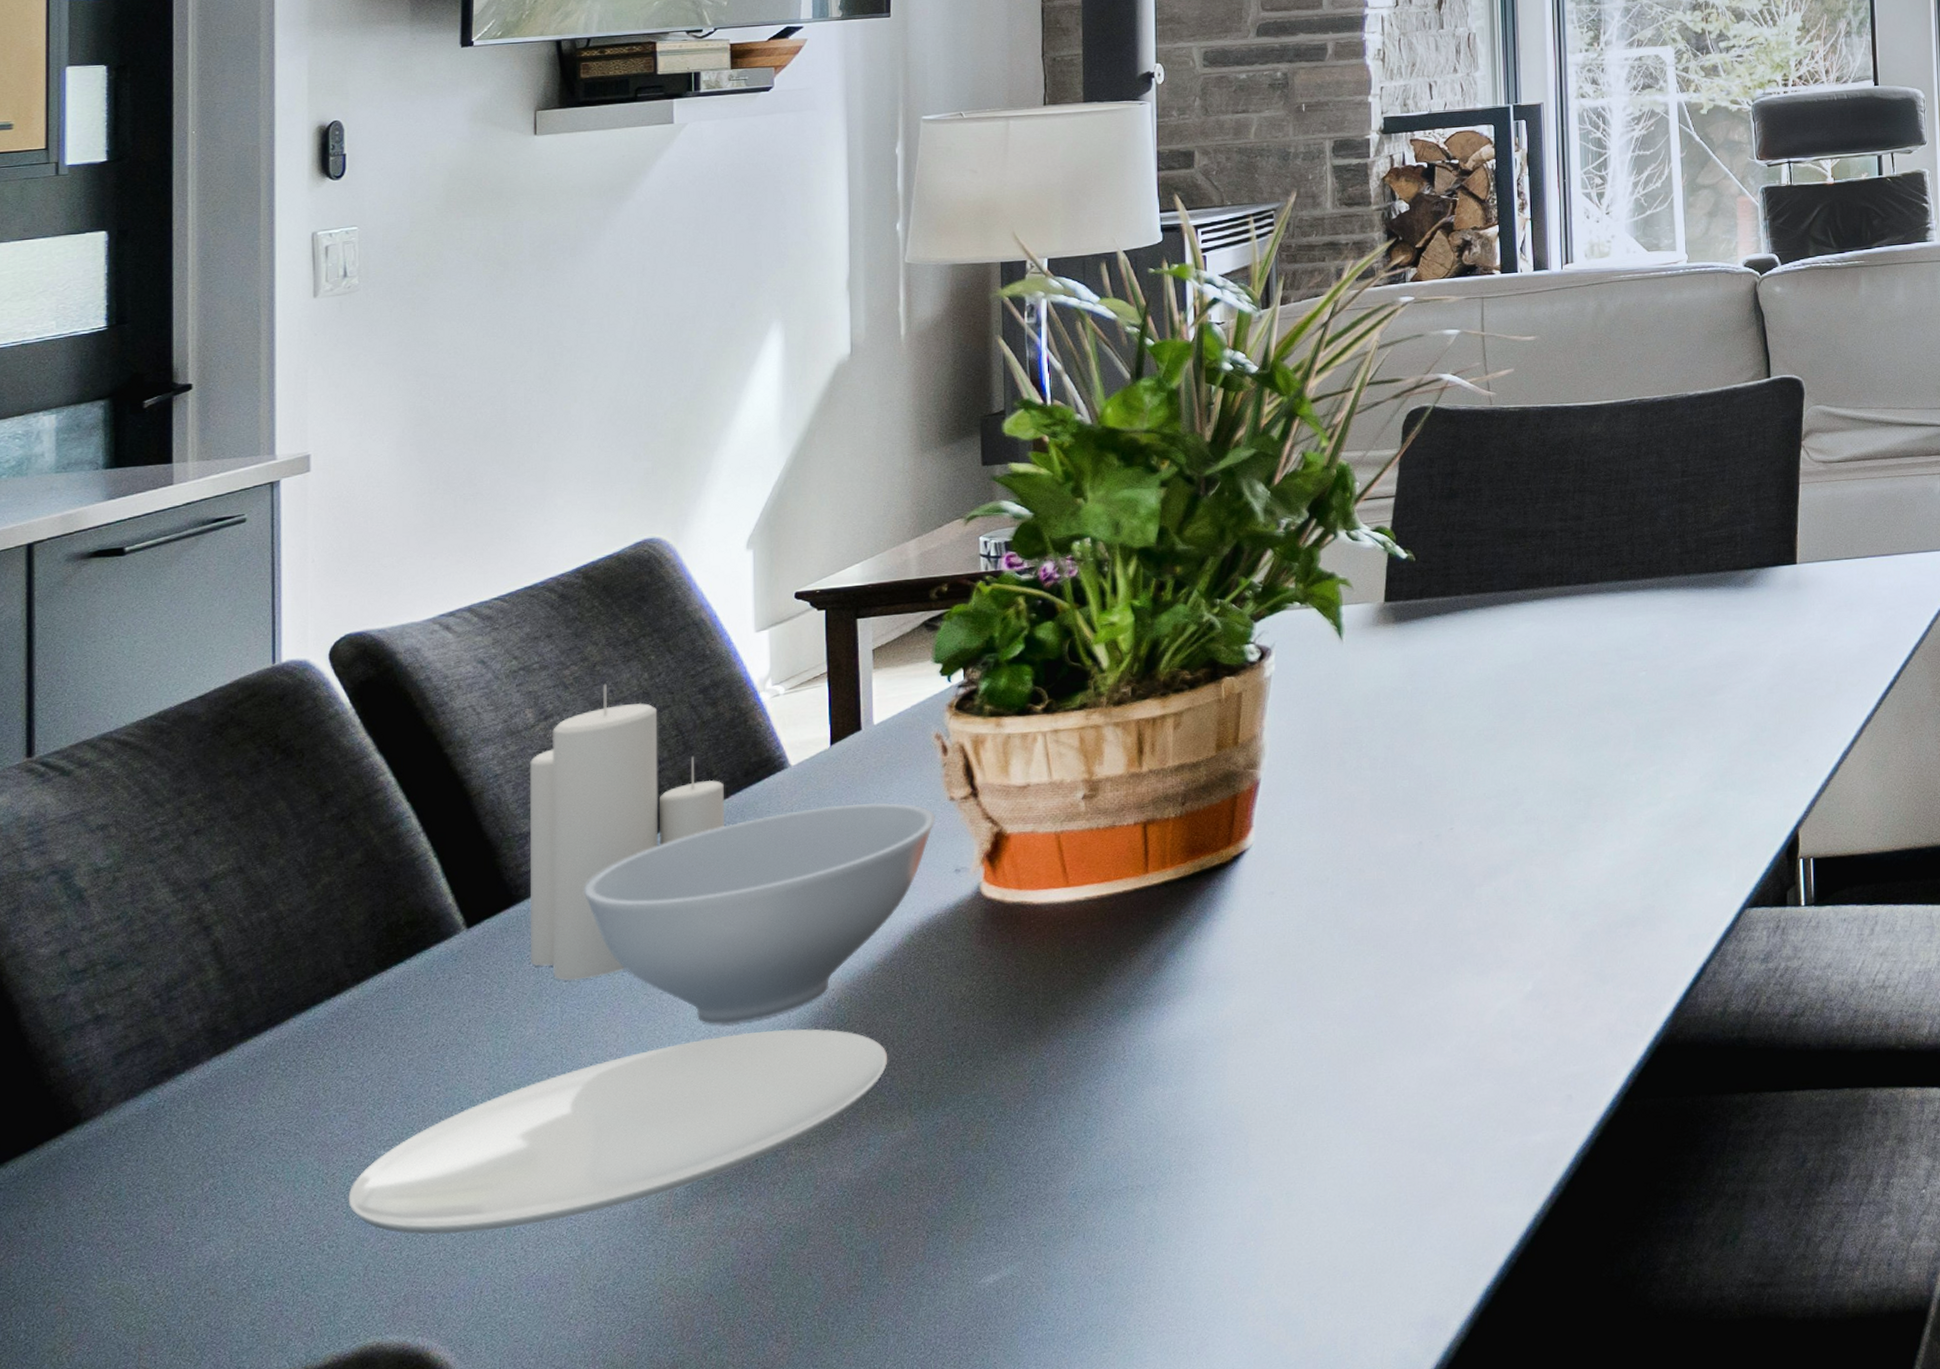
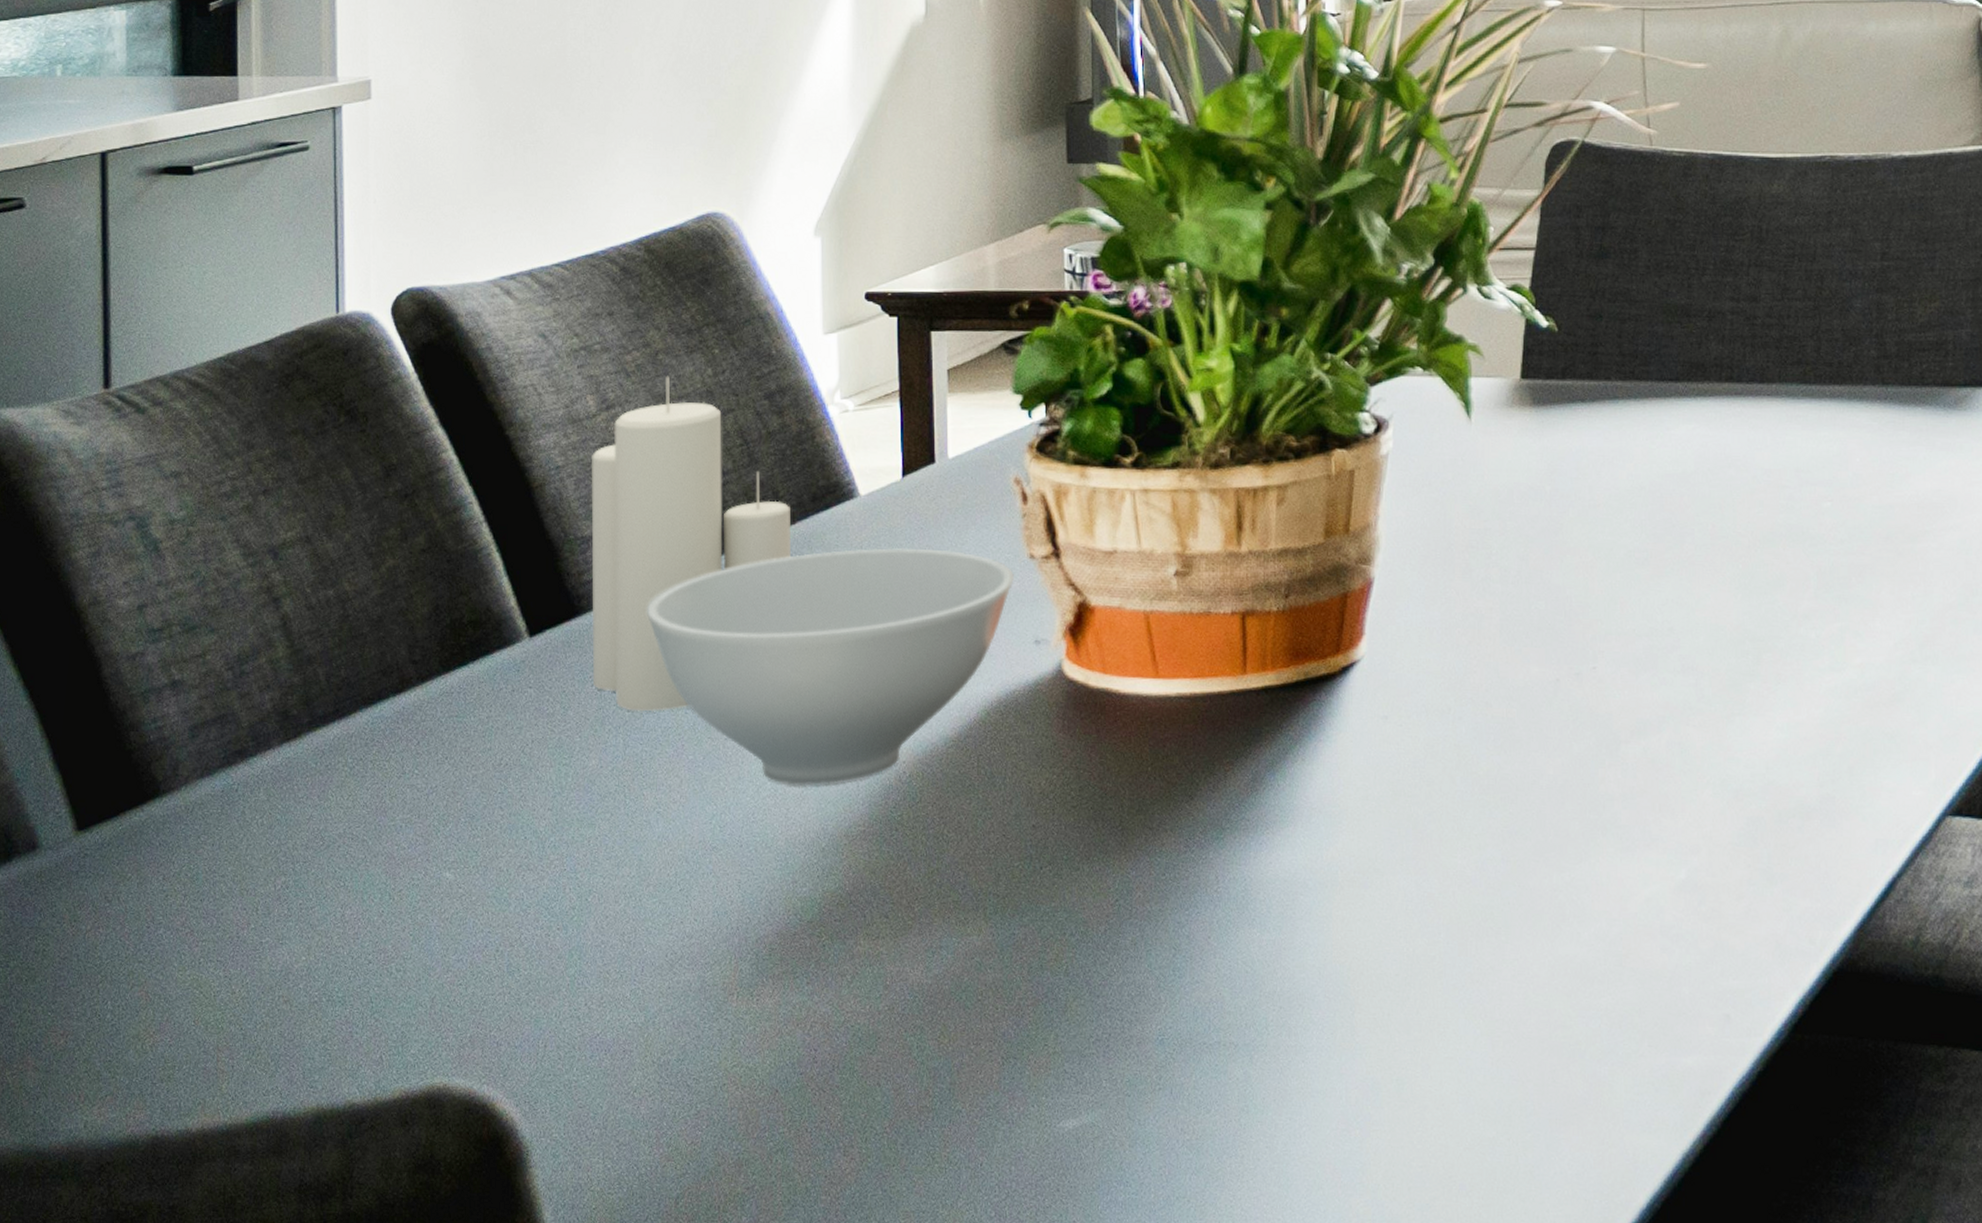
plate: present [348,1028,888,1235] -> none [414,797,962,981]

